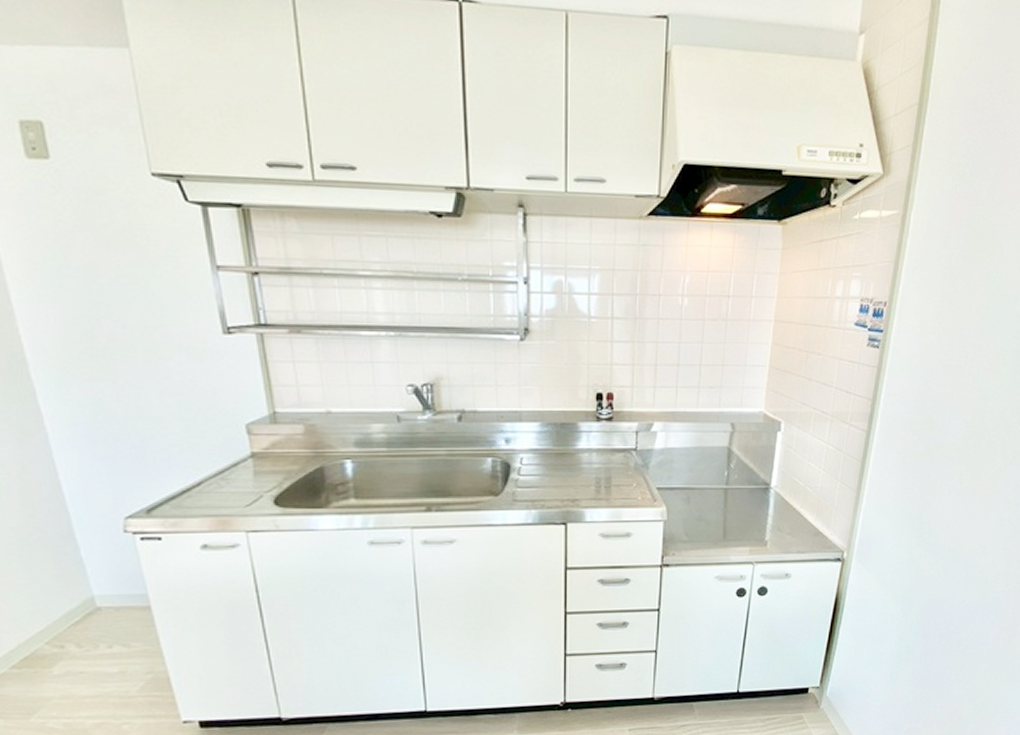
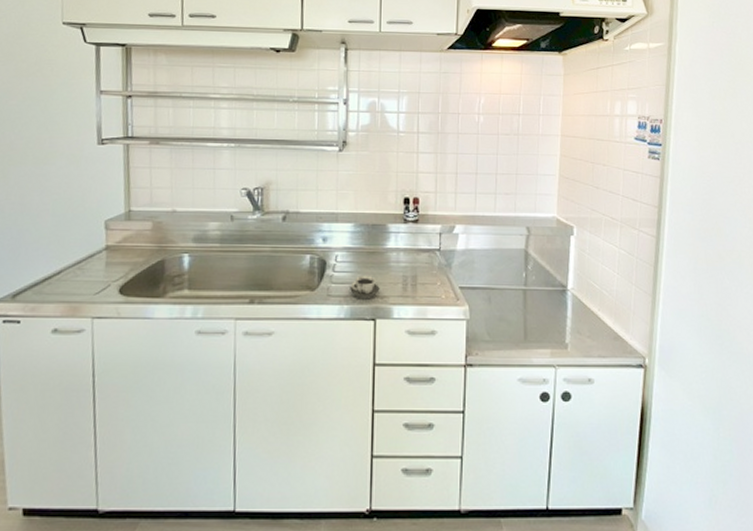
cup: none [538,479,571,504] -> present [350,276,380,300]

